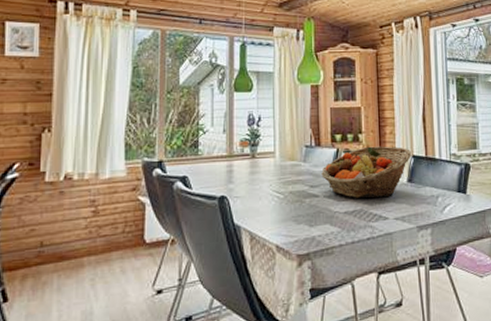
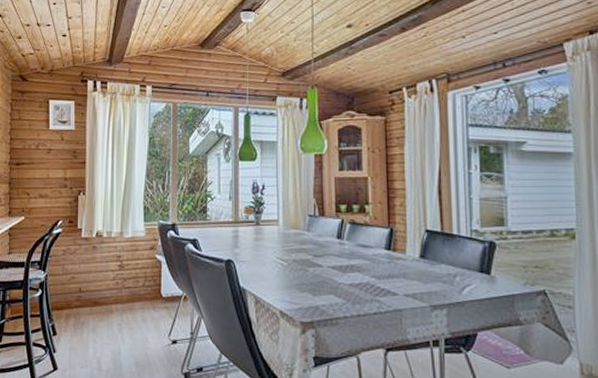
fruit basket: present [321,146,412,199] -> none [325,218,425,273]

